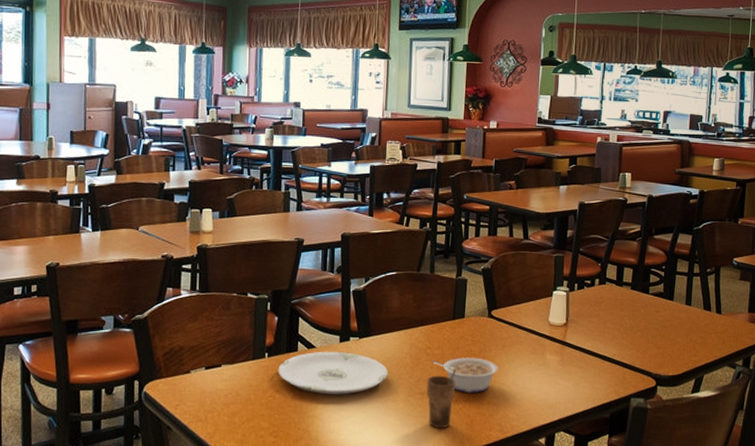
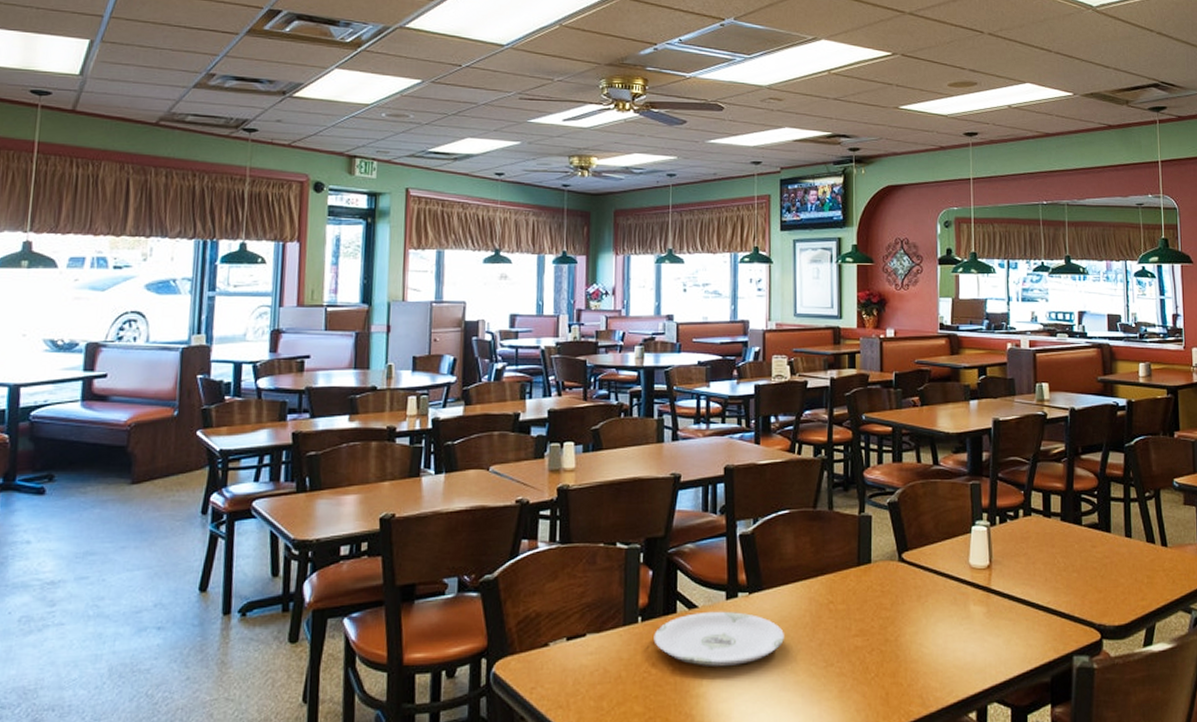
cup: present [426,370,456,429] -> none [831,629,865,705]
legume: present [432,357,498,393] -> none [836,612,914,657]

